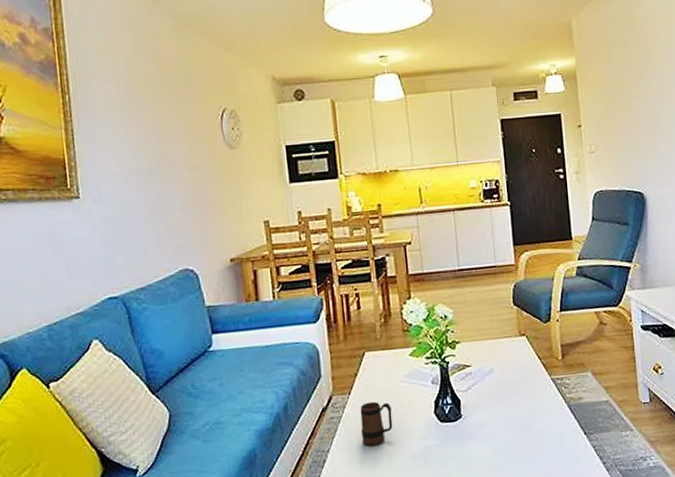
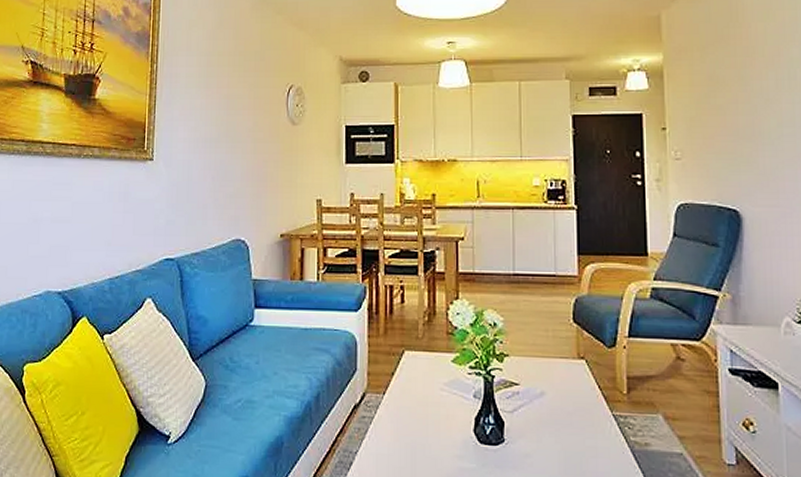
mug: present [360,401,393,446] -> none [392,406,427,456]

